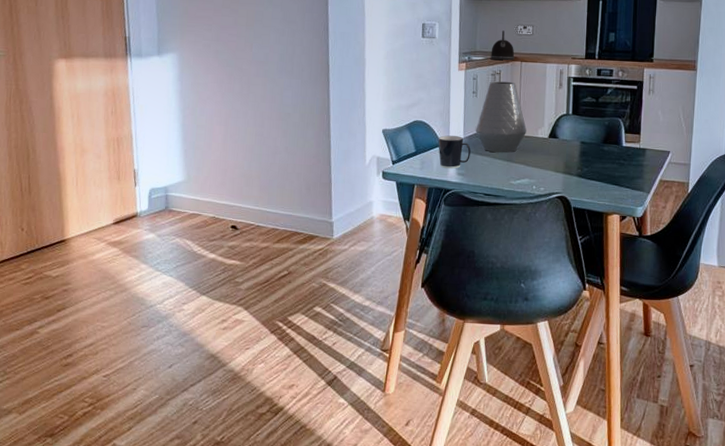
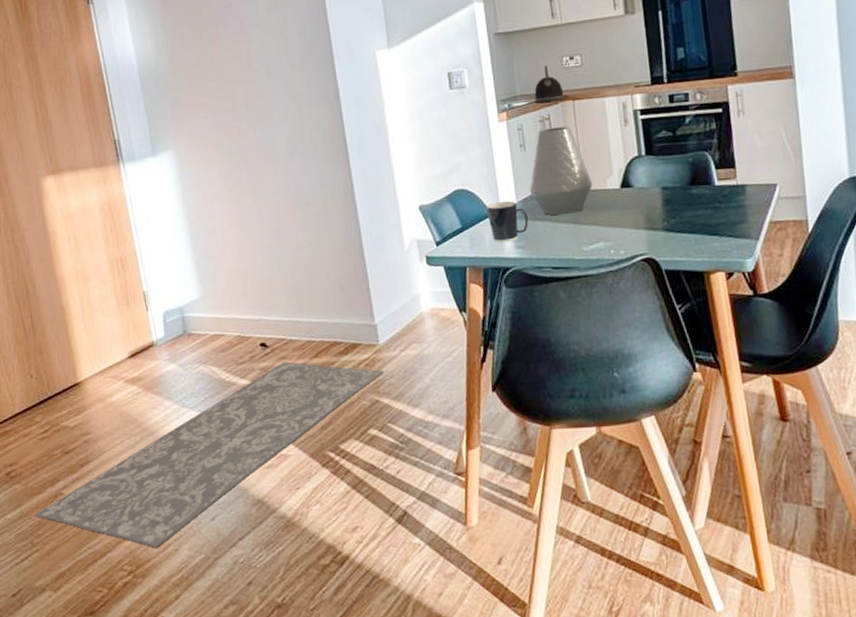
rug: none [10,243,335,386] -> present [35,362,385,548]

